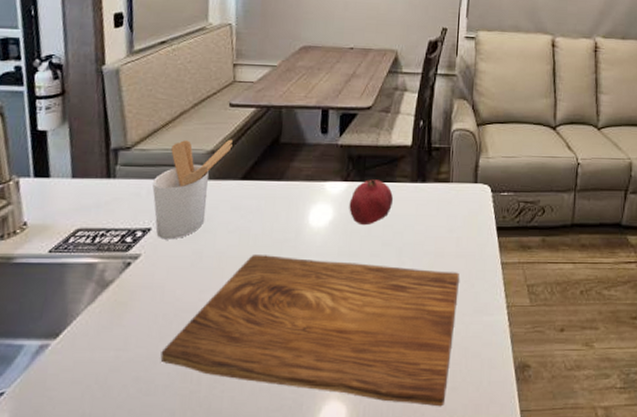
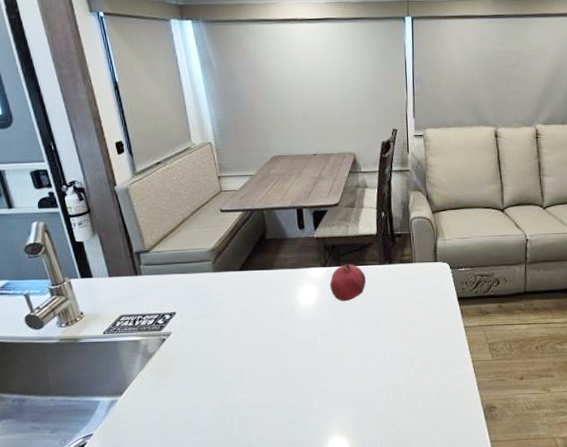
utensil holder: present [152,139,233,240] -> none [171,238,228,320]
cutting board: present [160,255,459,407] -> none [200,328,429,439]

